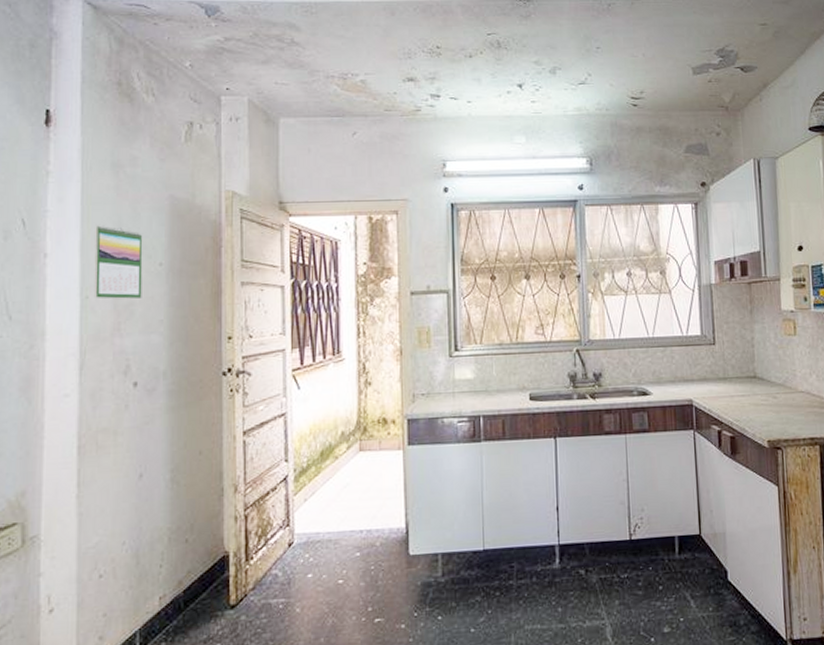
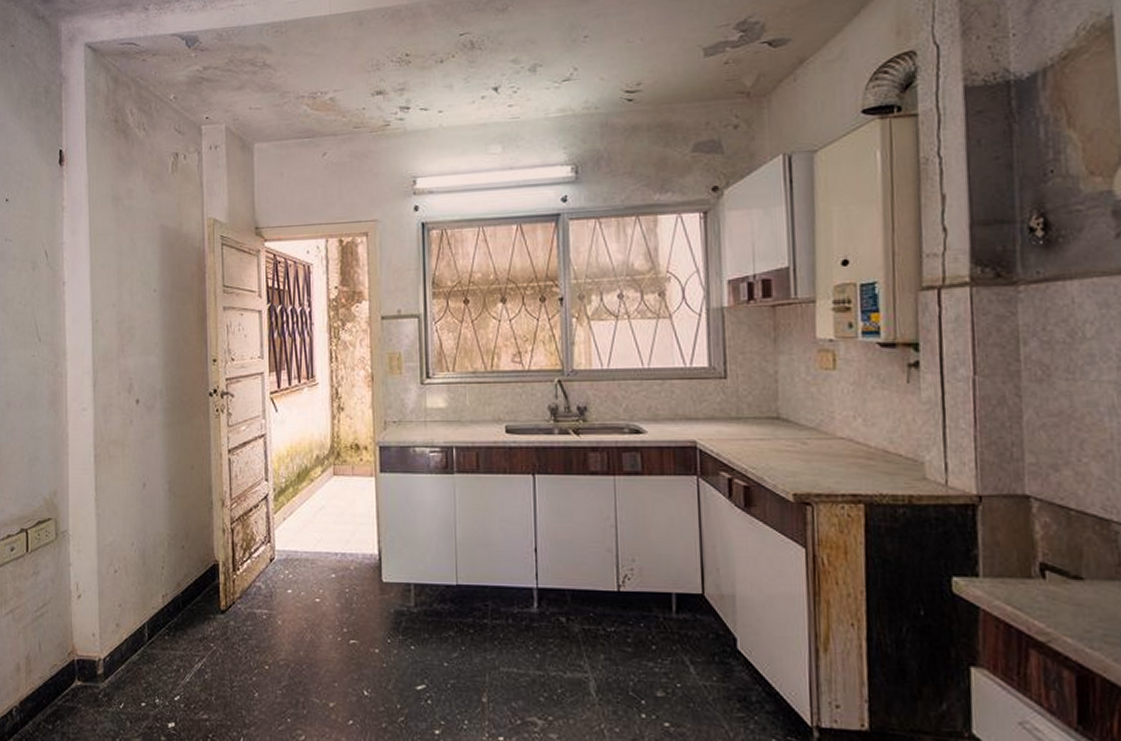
calendar: present [94,224,143,299] -> none [101,254,141,323]

